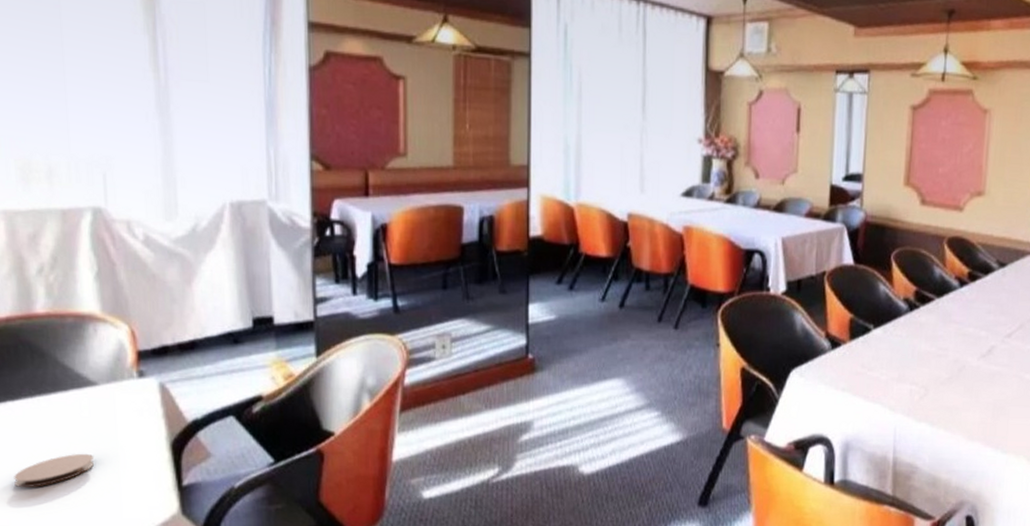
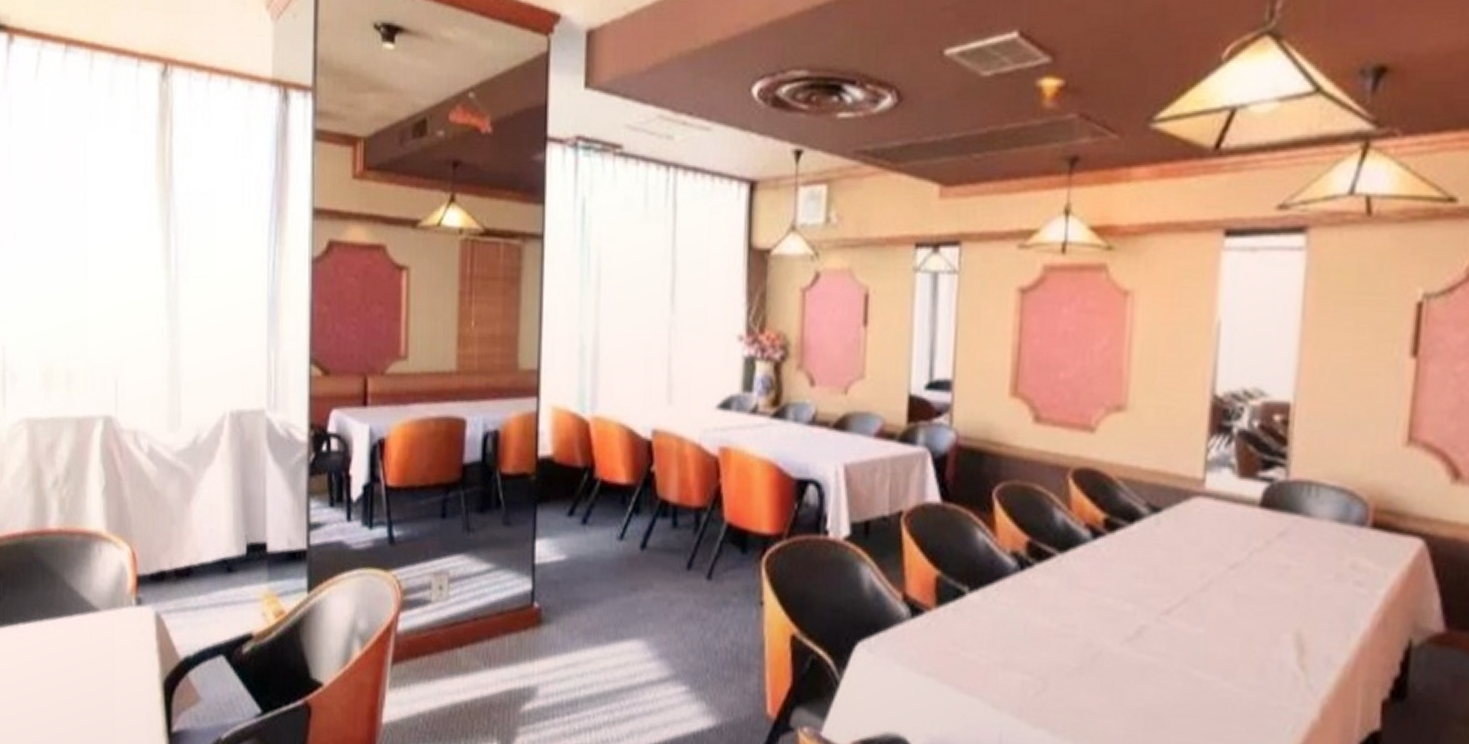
coaster: present [14,453,95,488] -> none [21,686,93,721]

